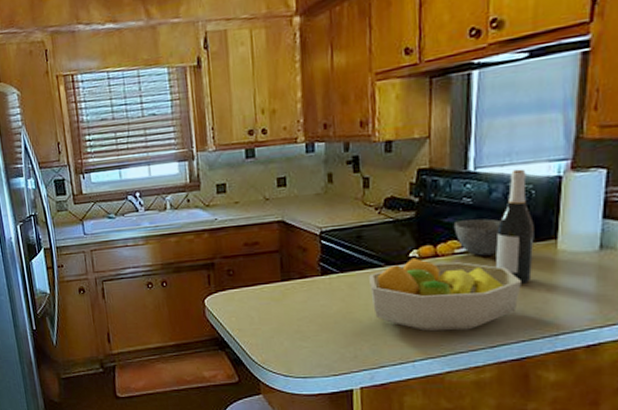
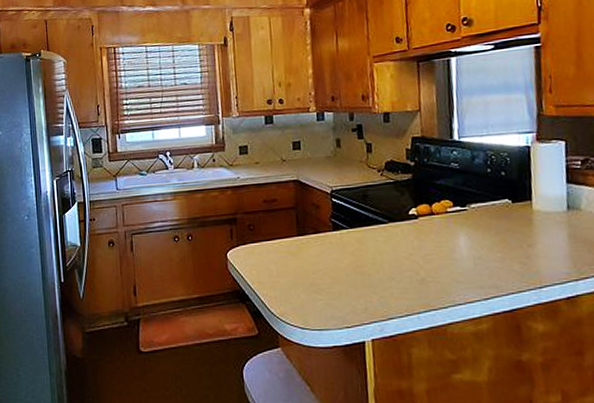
fruit bowl: present [369,257,521,332] -> none [375,215,506,285]
bowl: present [453,218,500,256] -> none [445,181,485,215]
wine bottle: present [495,169,534,284] -> none [481,139,515,240]

